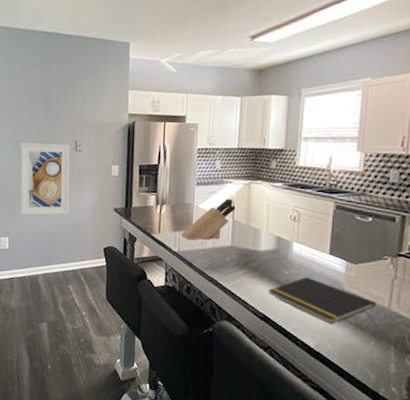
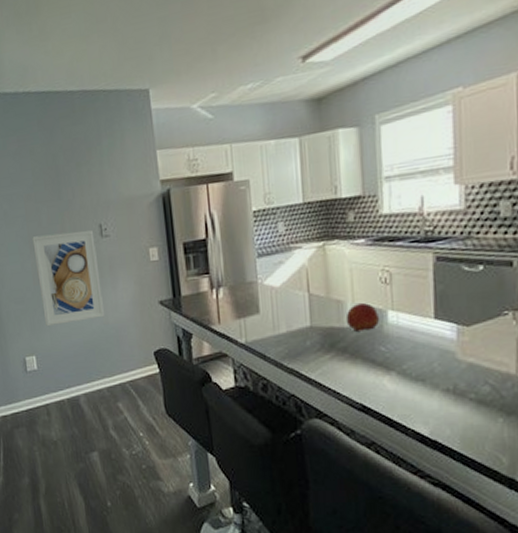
knife block: present [181,198,236,240] -> none [247,267,311,326]
fruit: none [259,233,286,256] -> present [345,302,379,331]
notepad: present [268,276,377,324] -> none [363,350,501,405]

